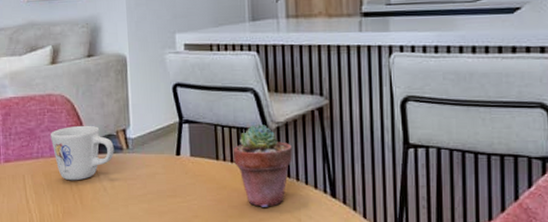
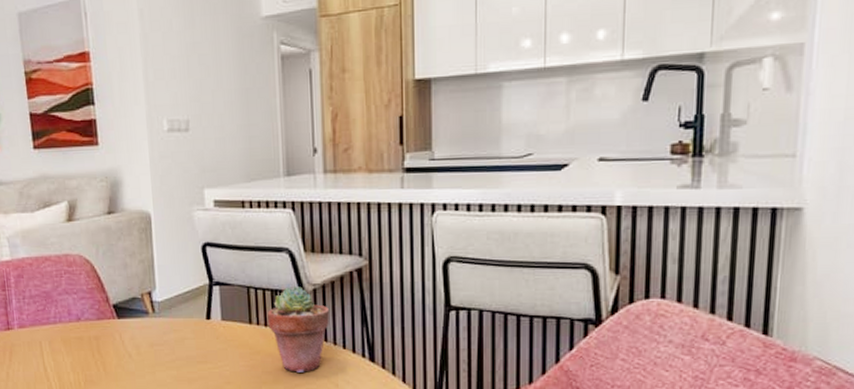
mug: present [51,125,114,181] -> none [69,287,139,347]

